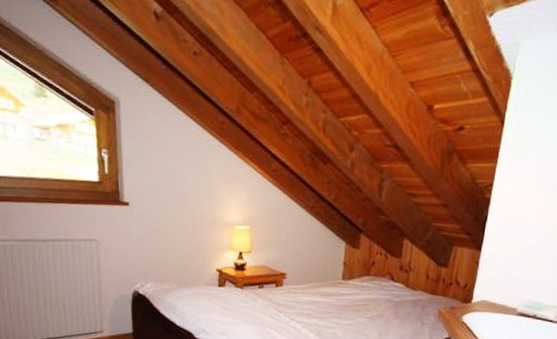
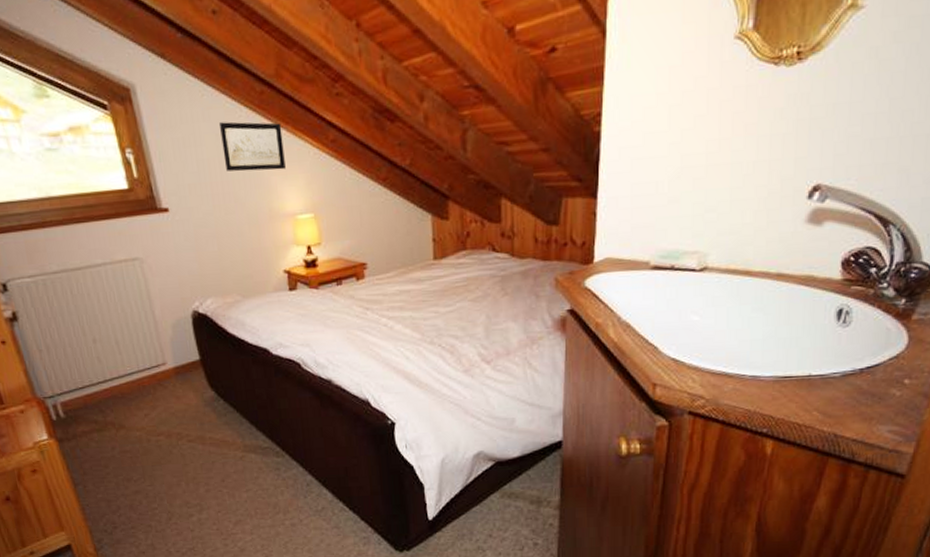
wall art: none [182,141,235,187] -> present [218,121,286,172]

